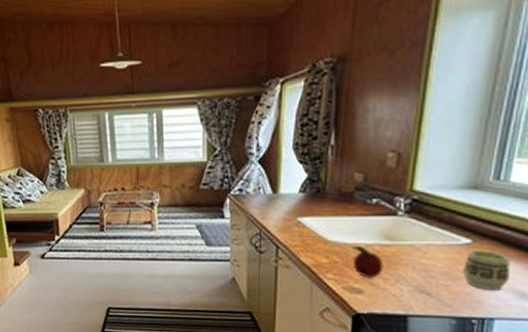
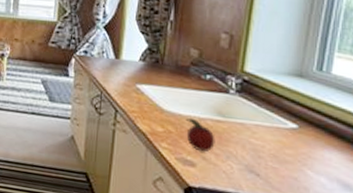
cup: present [463,250,510,292] -> none [290,136,334,179]

